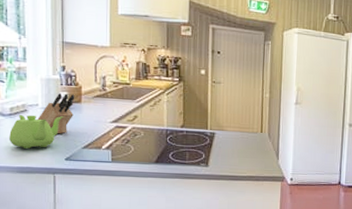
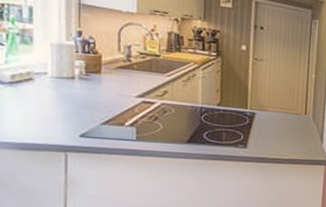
teapot: present [9,114,64,149] -> none [9,83,79,123]
knife block: present [37,93,75,134] -> none [46,61,93,107]

